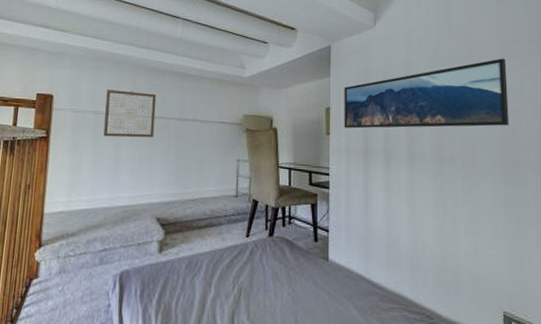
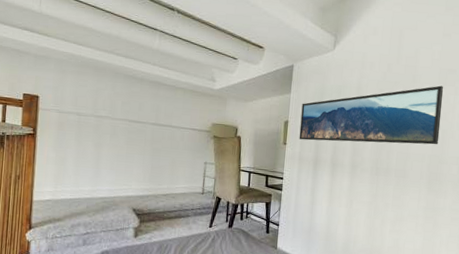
wall art: present [103,90,157,138] -> none [86,94,135,139]

